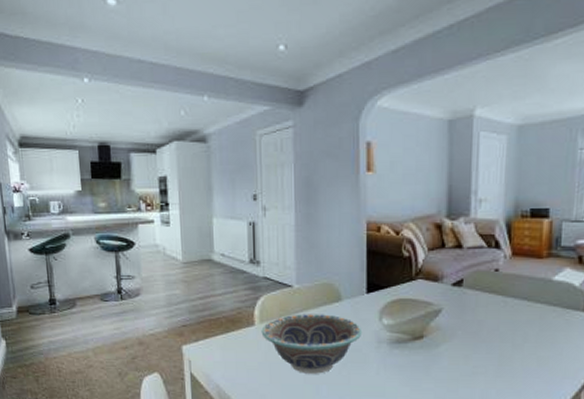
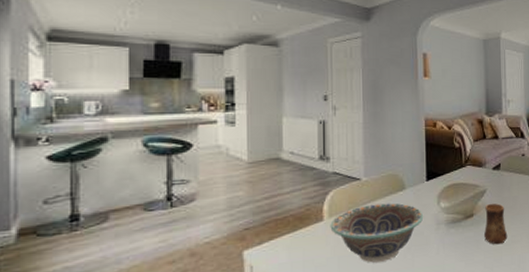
cup: none [435,325,468,374] -> present [483,203,508,245]

